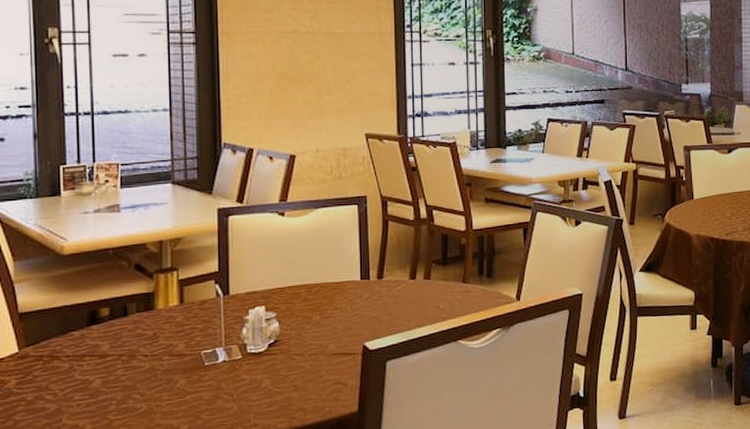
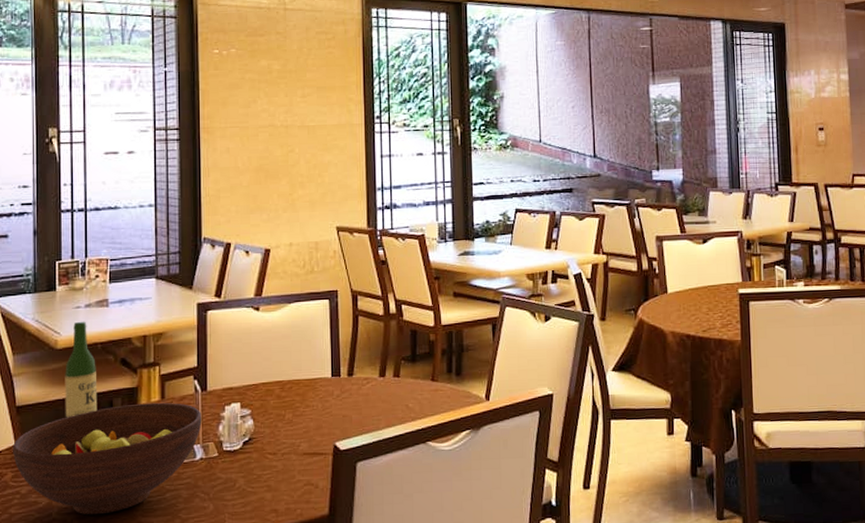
fruit bowl: none [16,307,224,420] -> present [13,402,202,515]
wine bottle: none [73,226,110,324] -> present [65,321,98,418]

